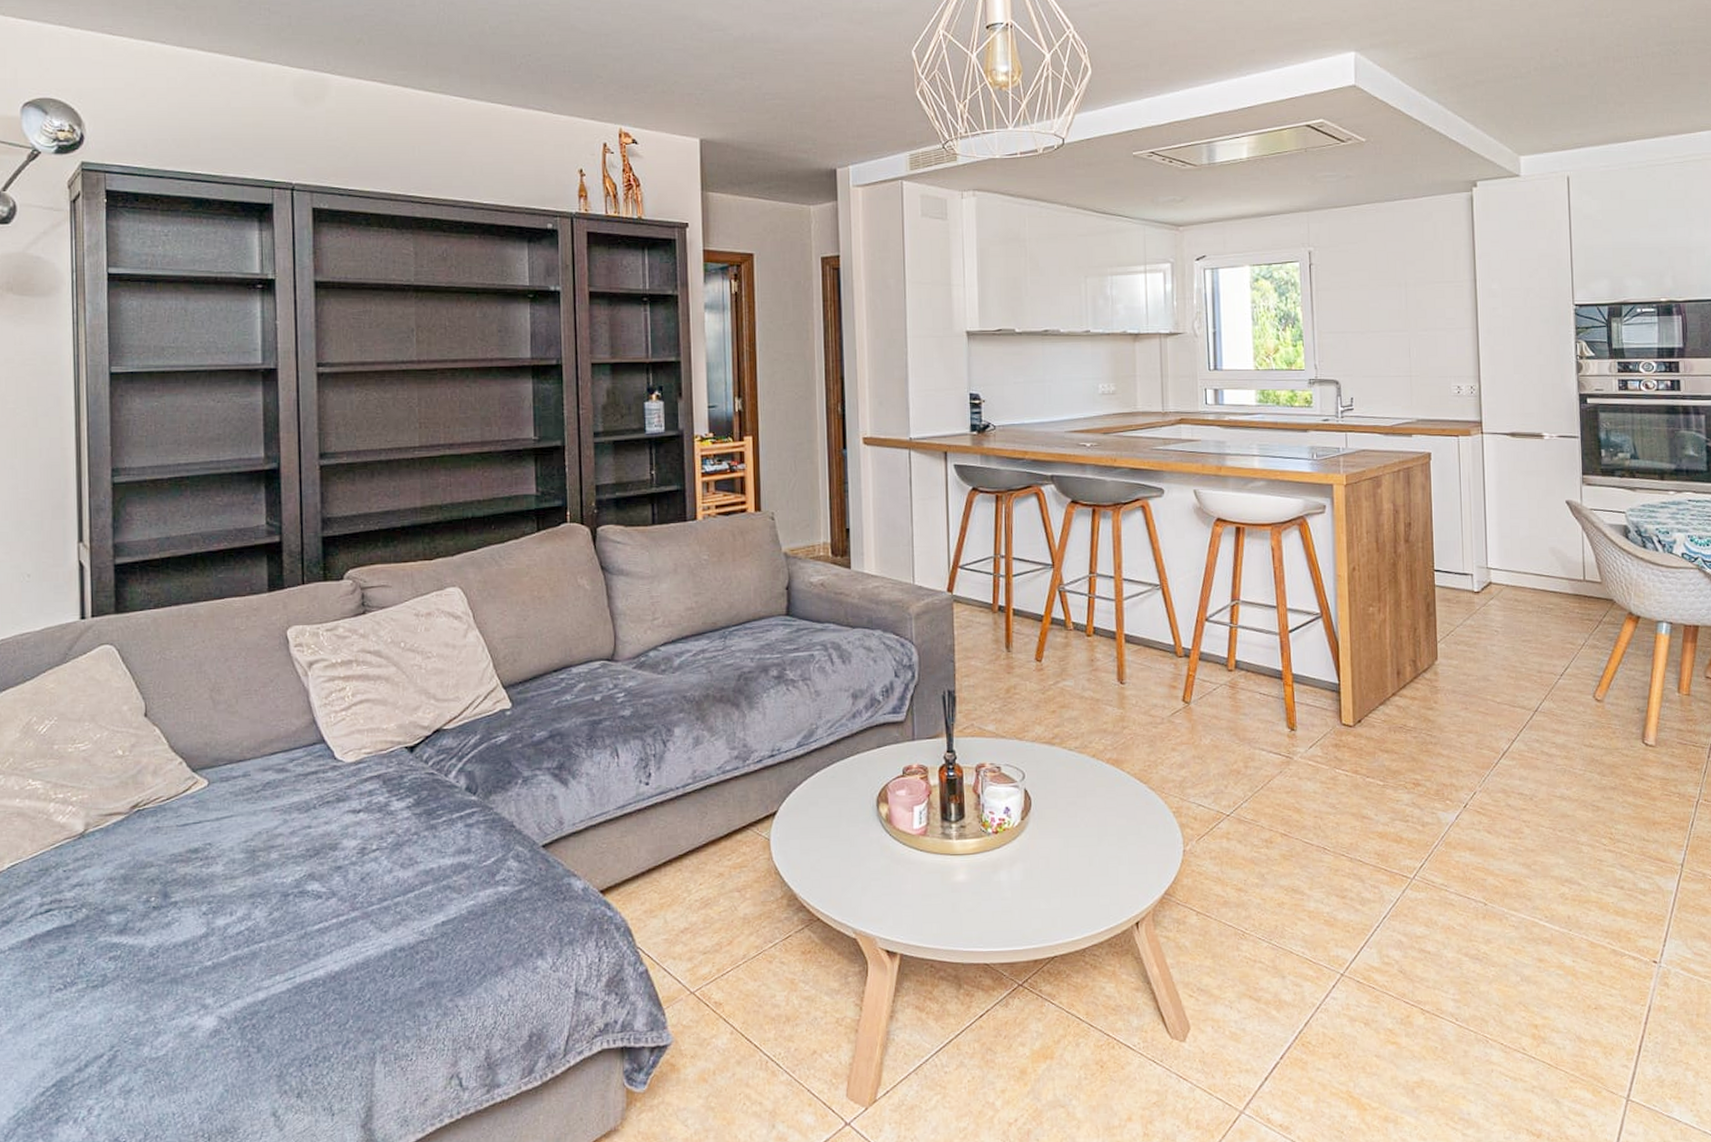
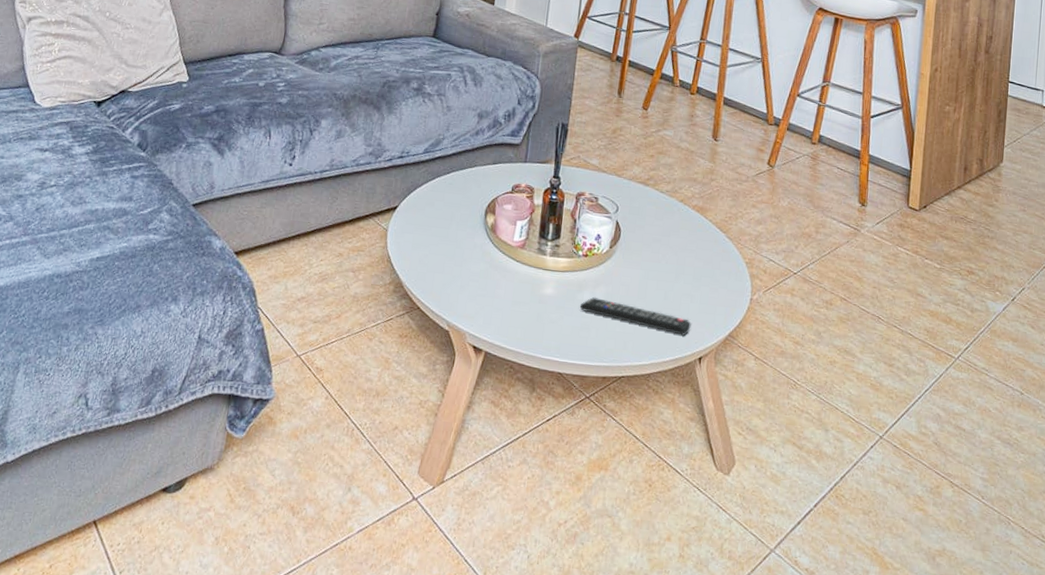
remote control: none [997,876,1123,902] -> present [579,297,691,336]

